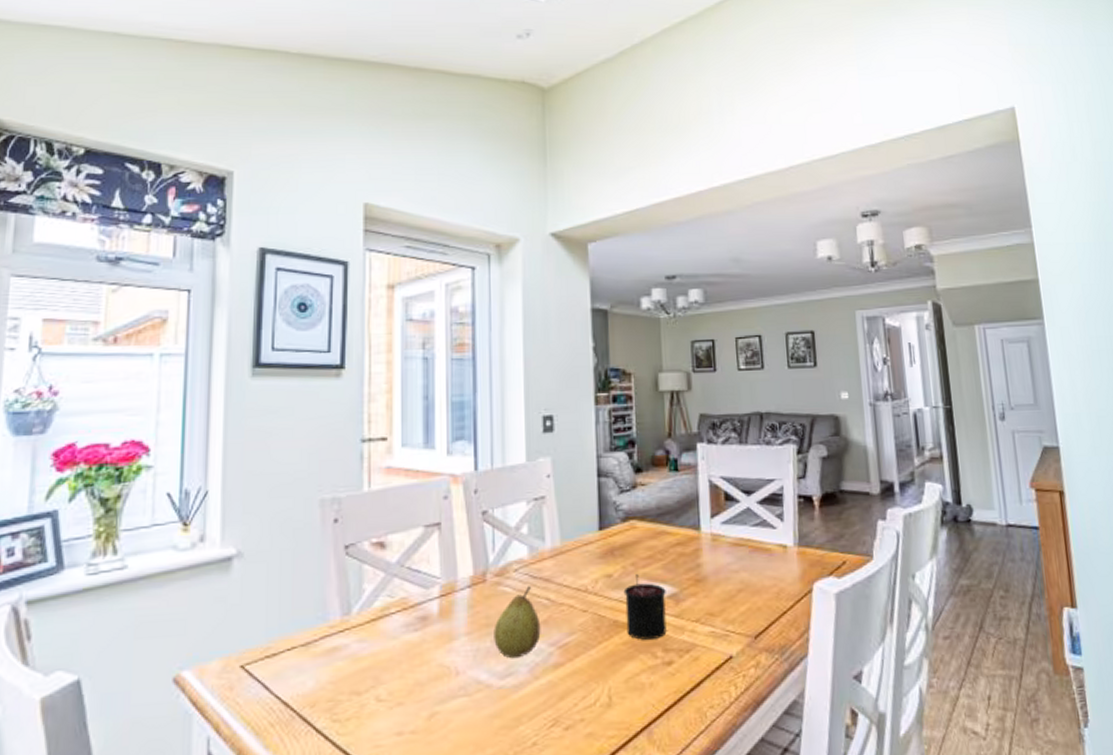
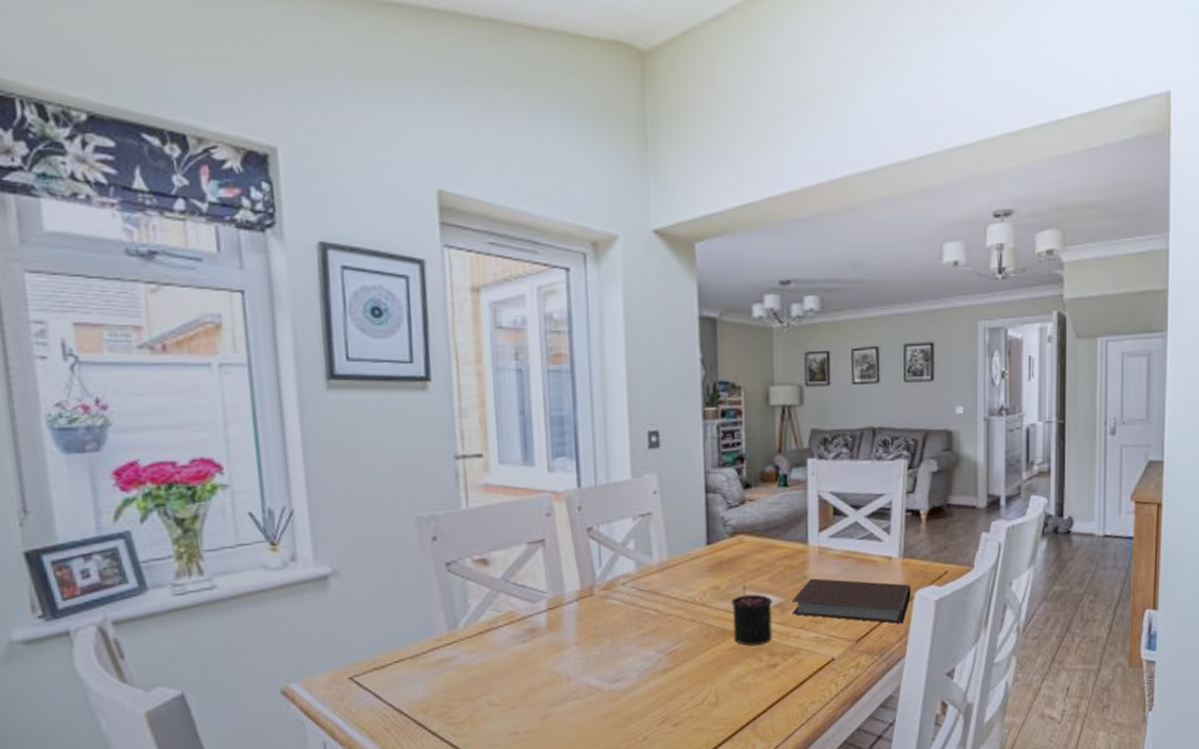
fruit: present [494,586,541,659] -> none [602,598,650,666]
notebook: none [685,567,810,619] -> present [791,578,911,624]

